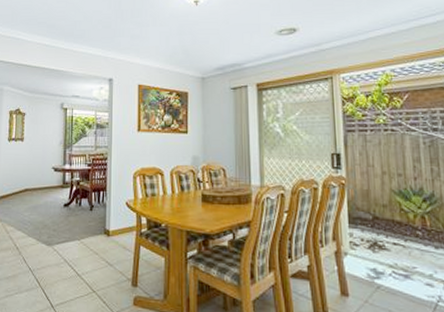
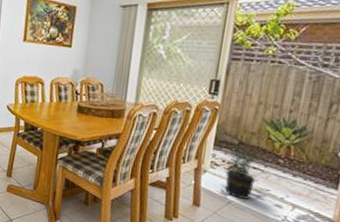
potted plant: none [360,209,402,281] -> present [224,135,266,199]

